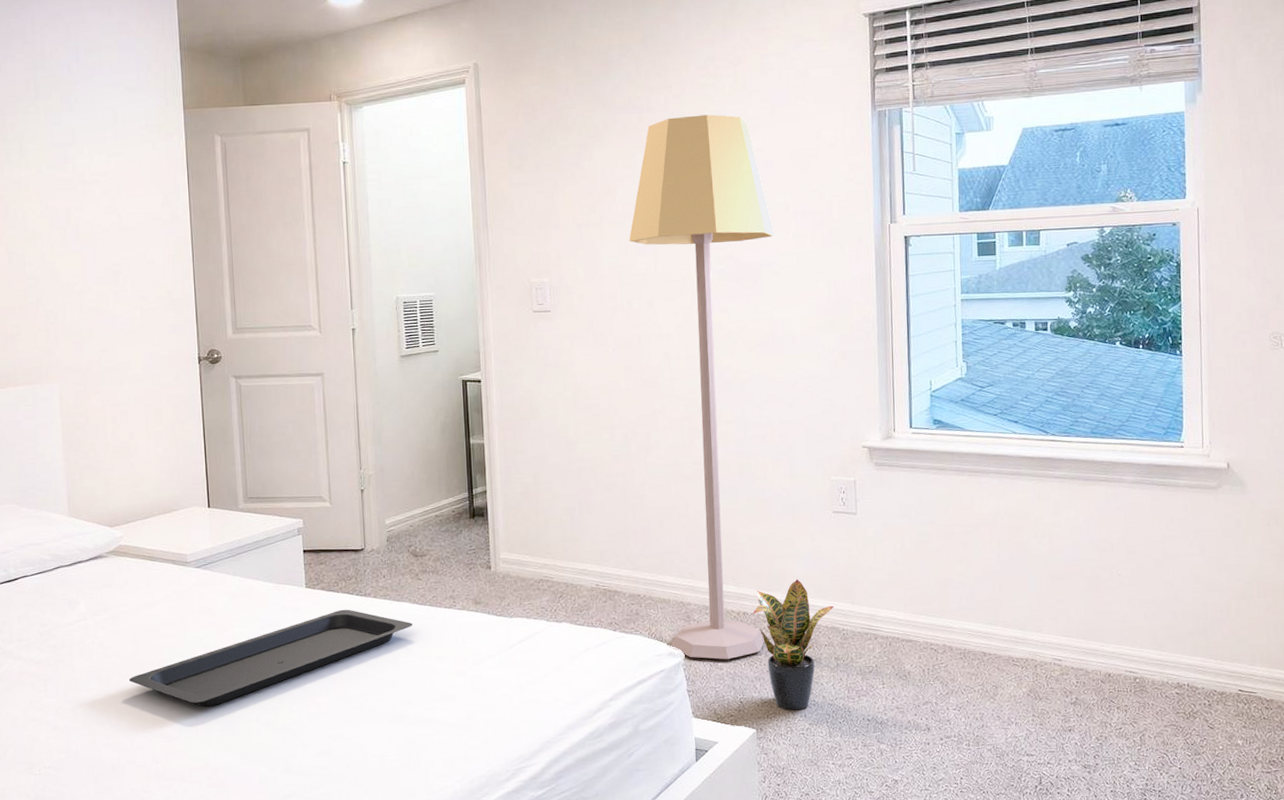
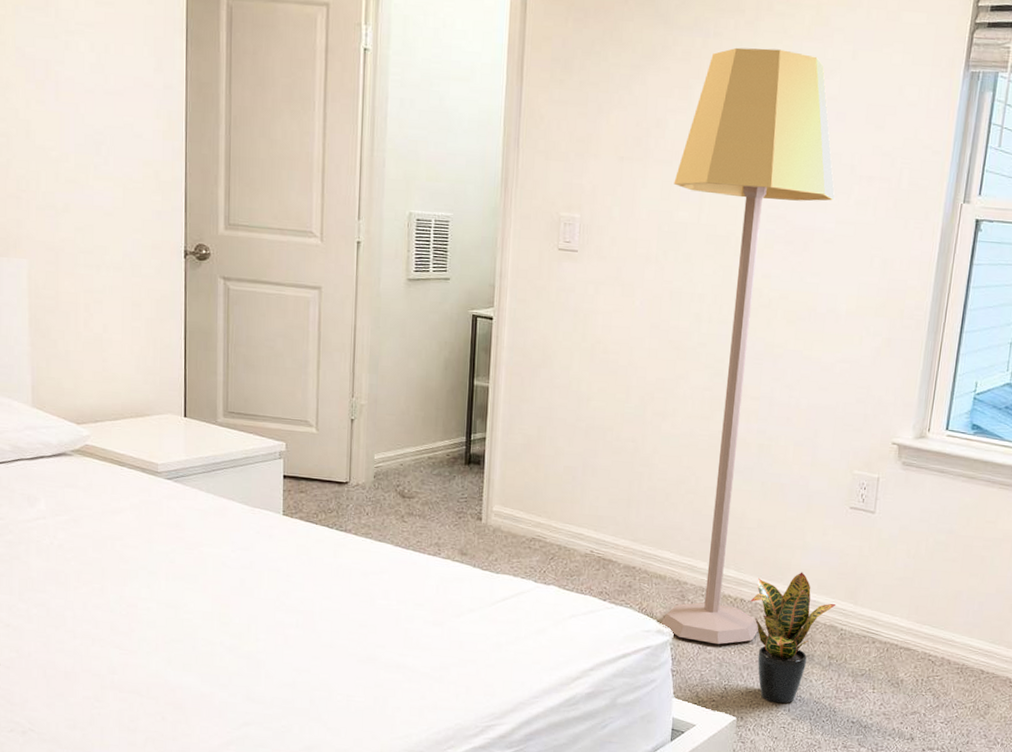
serving tray: present [128,609,413,707] -> none [87,542,393,624]

